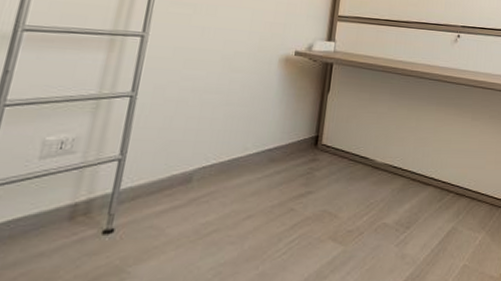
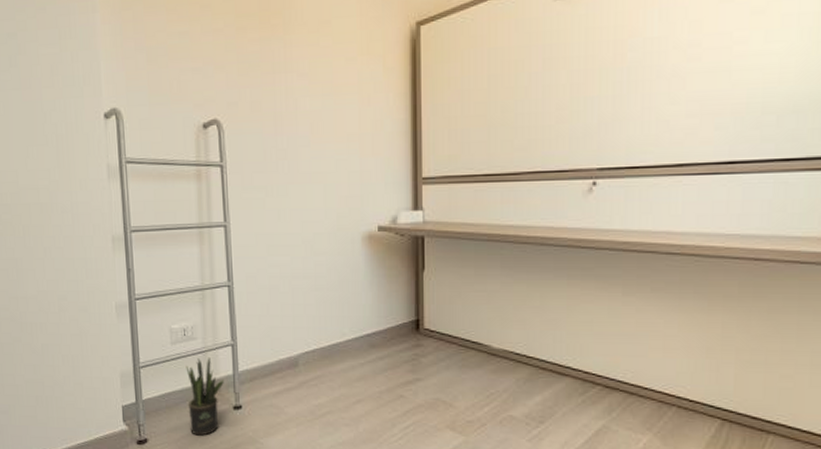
potted plant: none [35,174,100,271] -> present [186,357,225,436]

